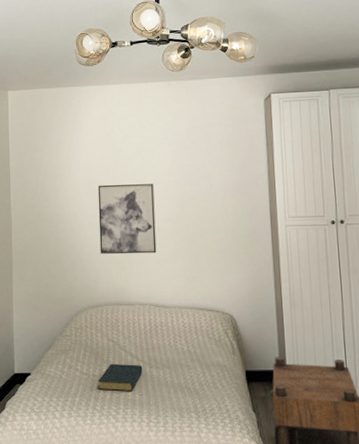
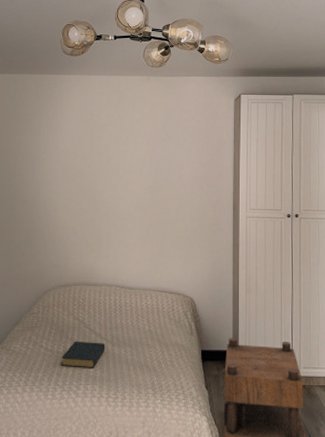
wall art: present [97,184,157,254] -> none [72,170,127,237]

